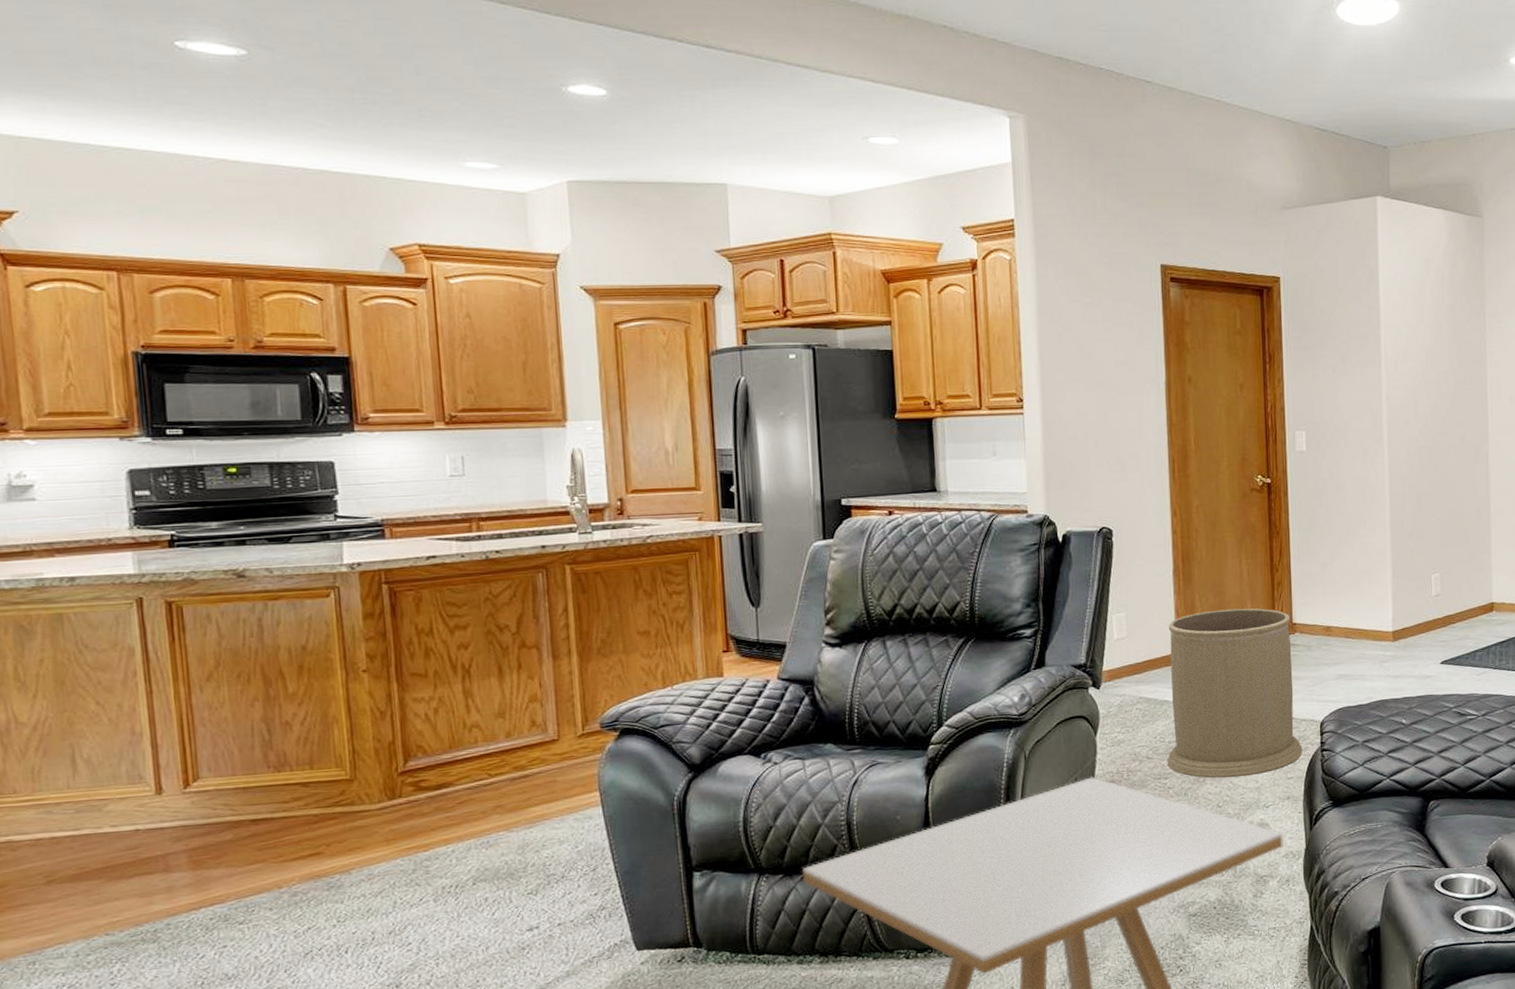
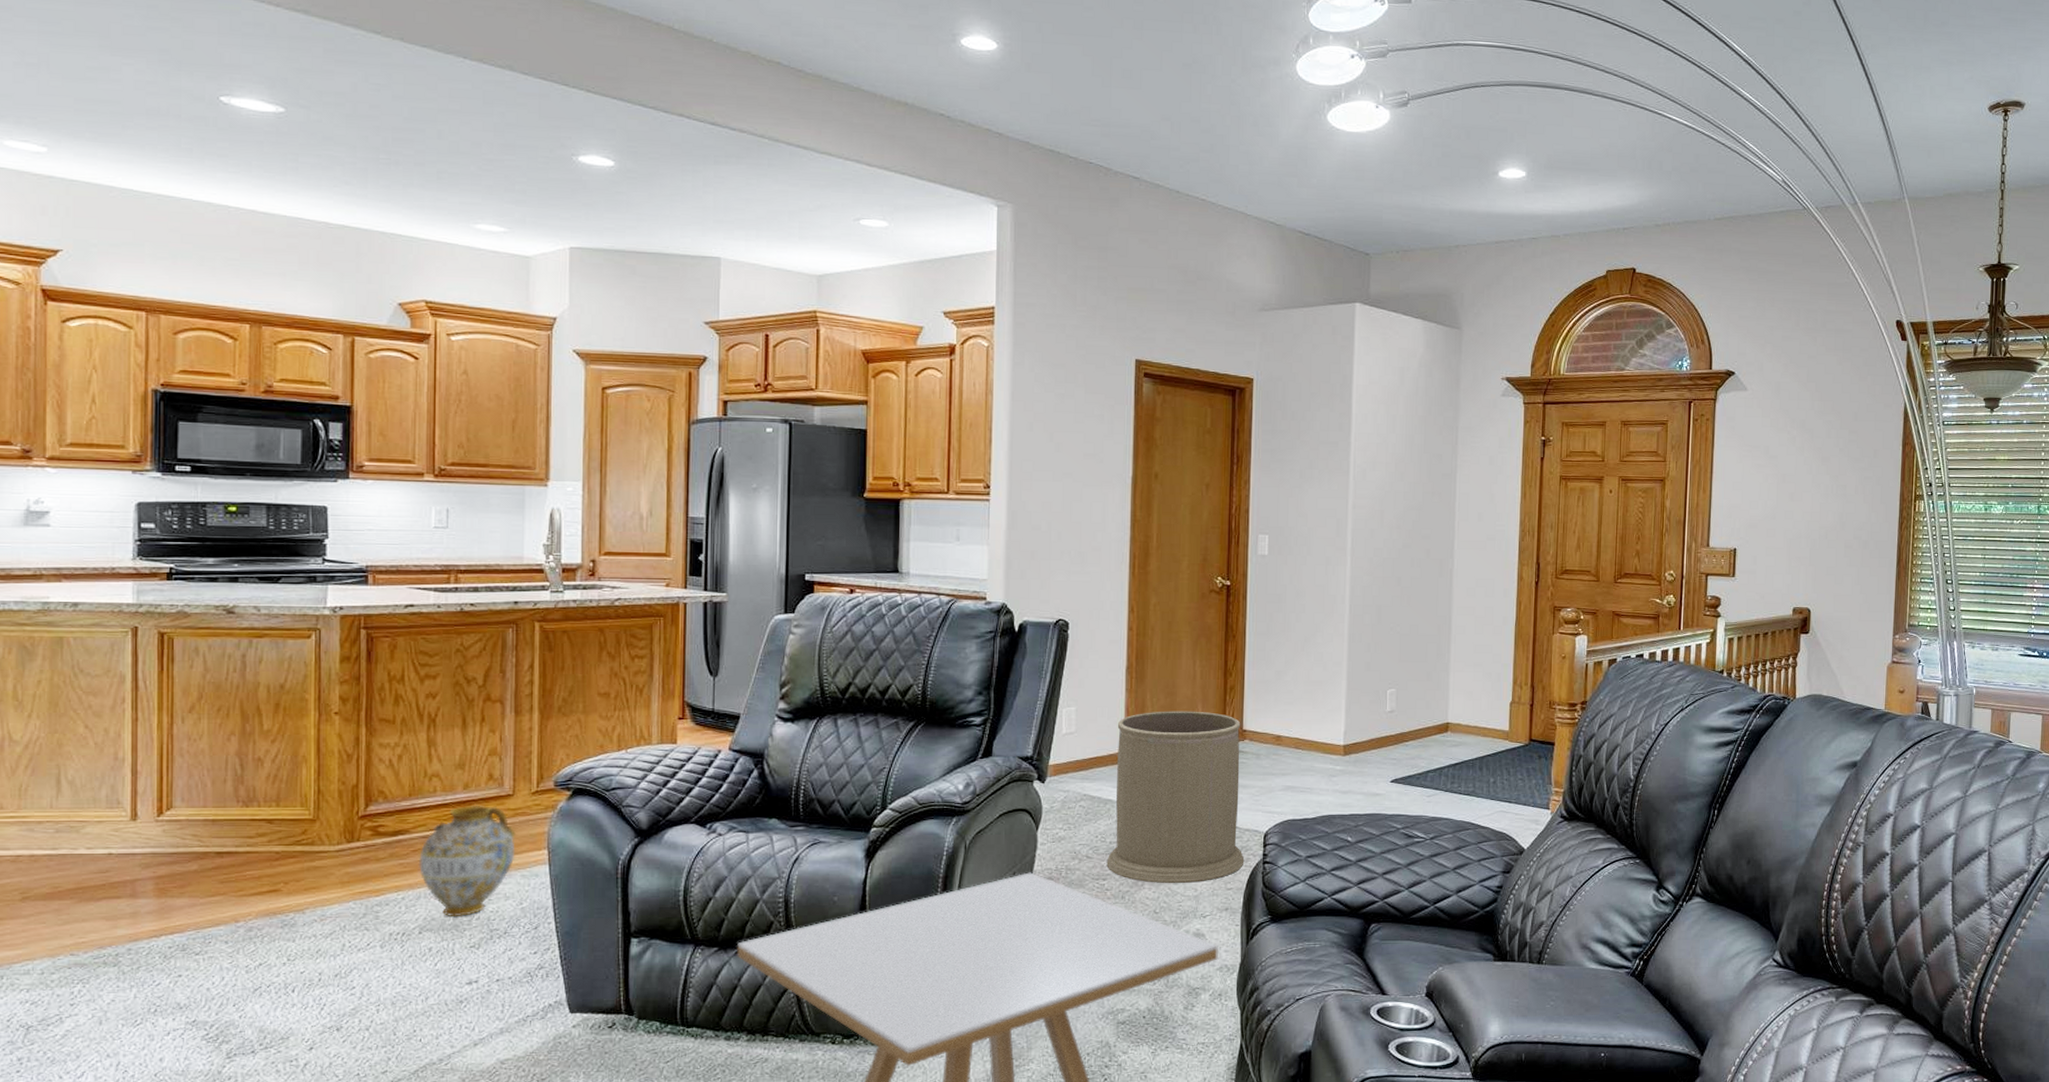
ceramic jug: none [465,752,566,865] -> present [419,805,517,917]

